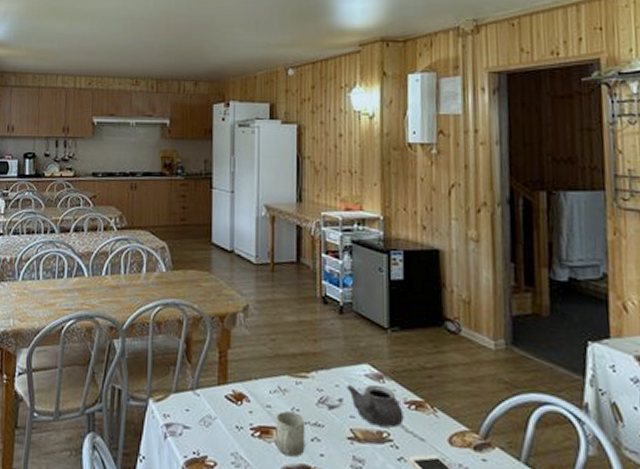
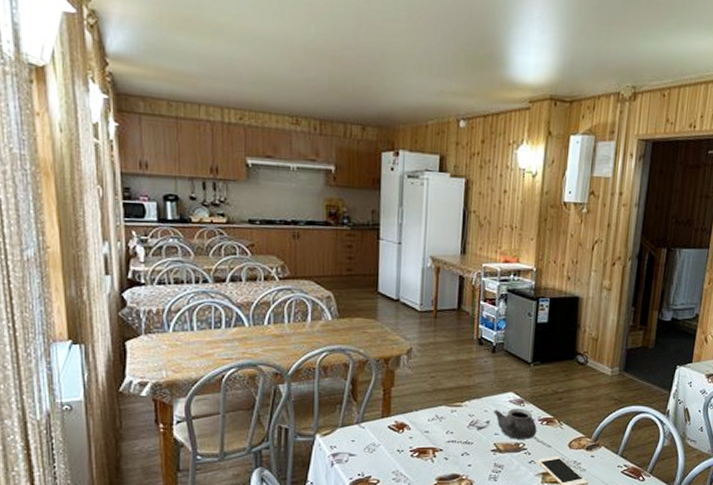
cup: present [276,411,305,457] -> none [431,435,458,469]

